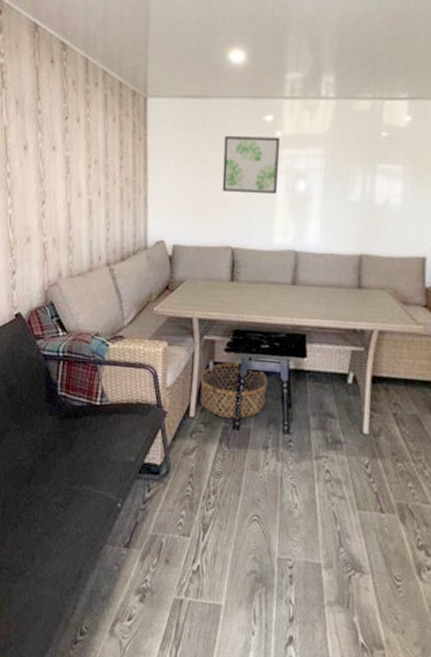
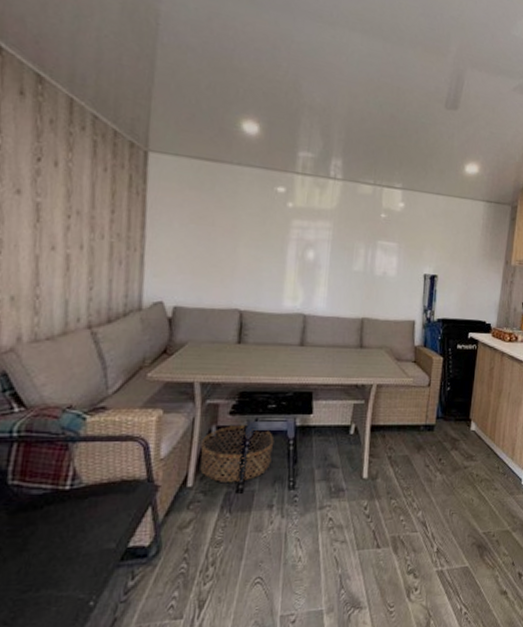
wall art: present [222,136,280,195] -> none [231,201,291,261]

